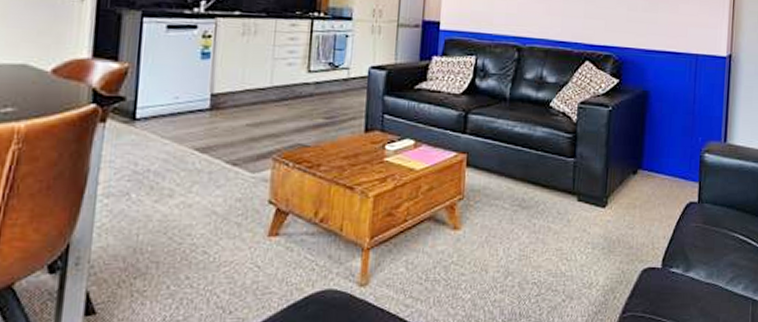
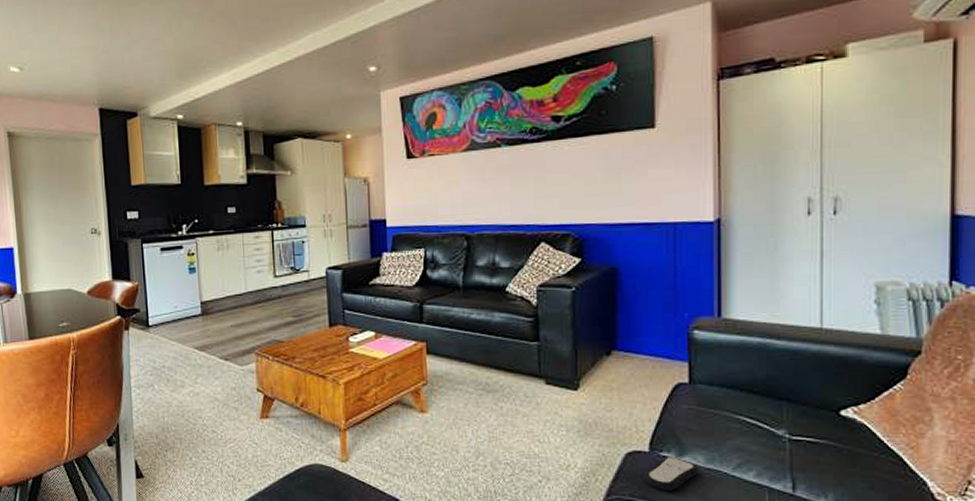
remote control: none [655,272,701,305] -> present [644,456,699,490]

